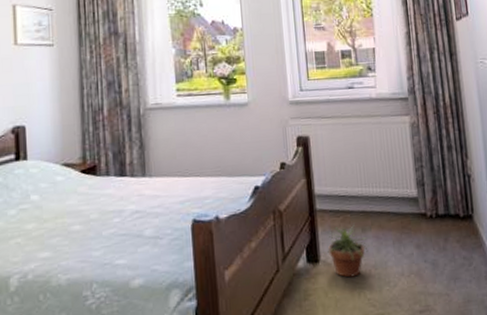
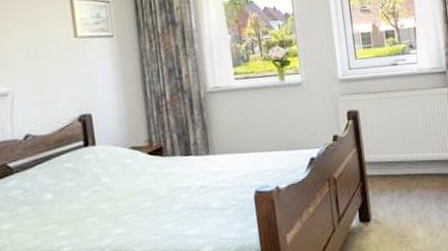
potted plant: present [324,224,371,278] -> none [374,186,416,233]

